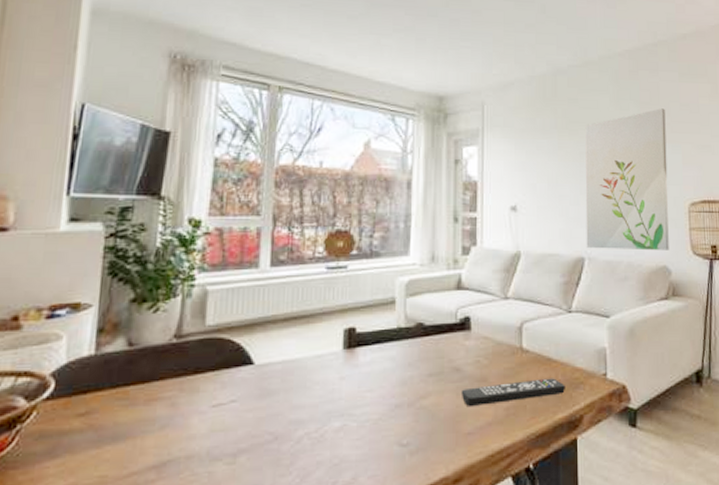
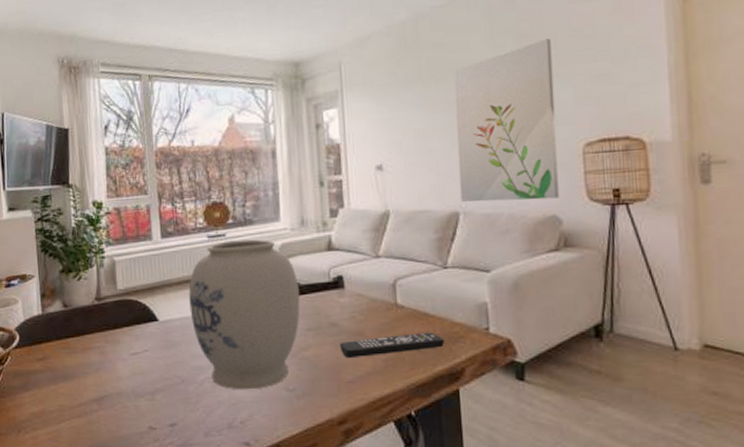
vase: none [295,273,424,447] -> present [188,239,300,390]

